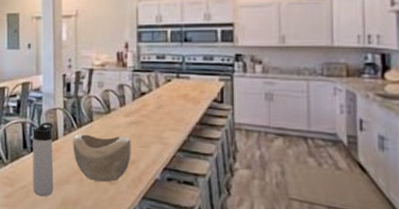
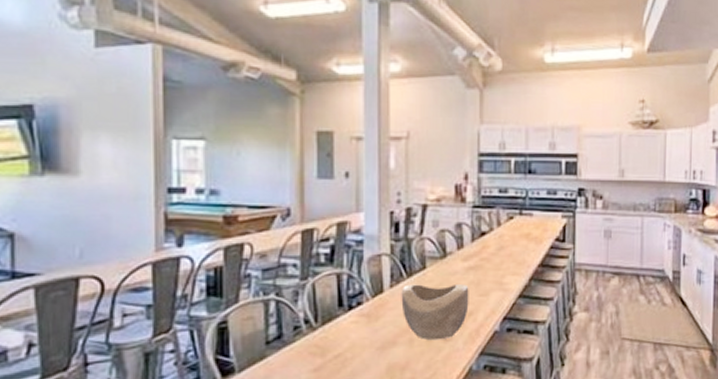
thermos bottle: present [33,122,54,196] -> none [351,271,378,364]

